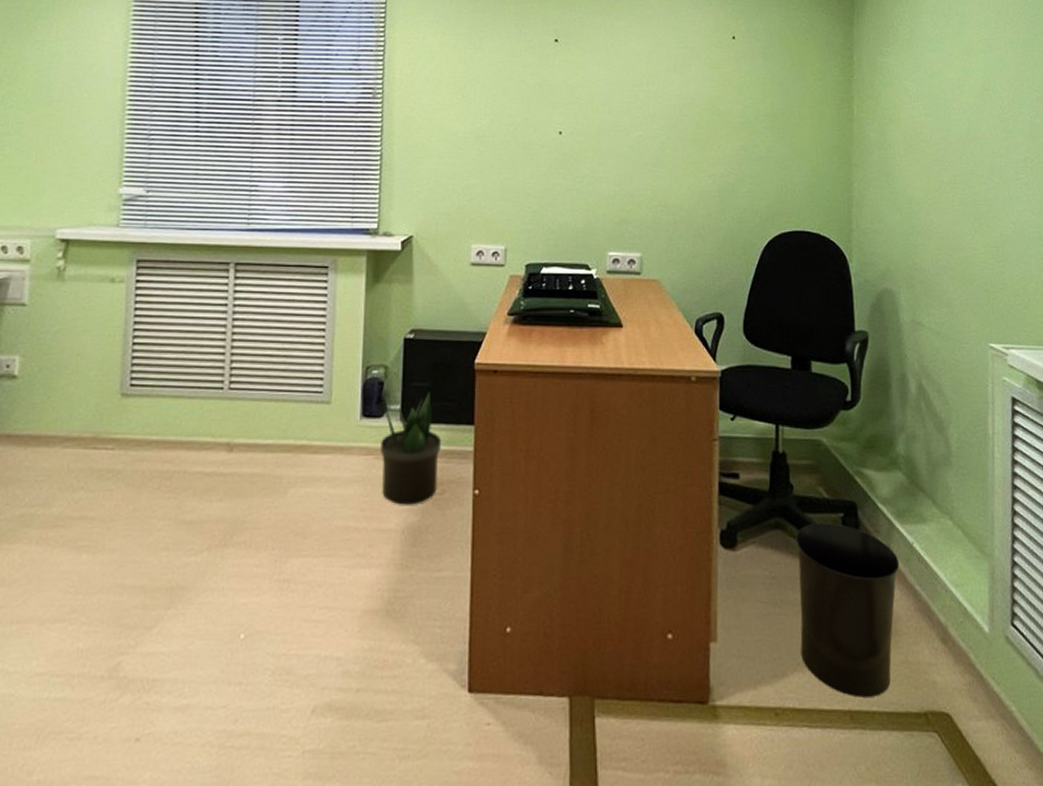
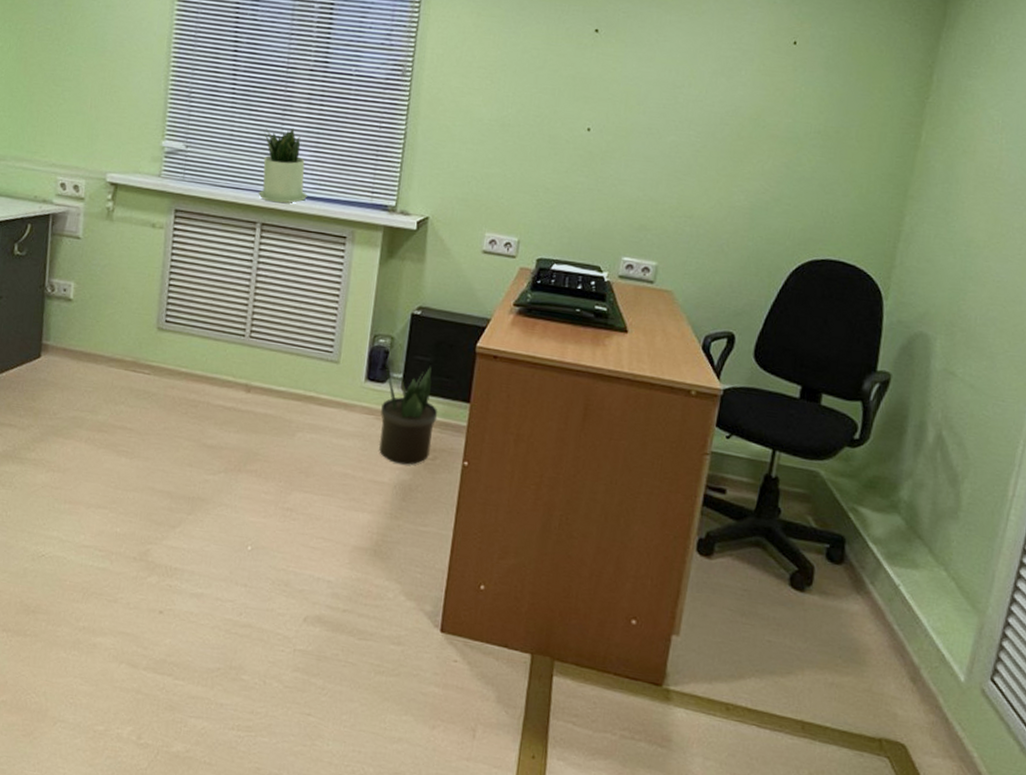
planter: none [230,160,283,240] -> present [258,128,307,204]
waste bin: present [796,522,900,697] -> none [761,548,881,715]

